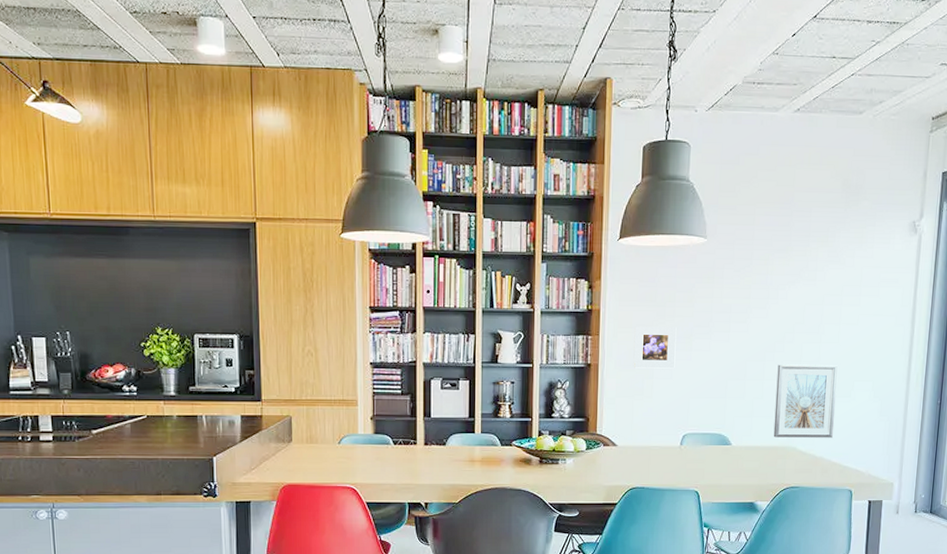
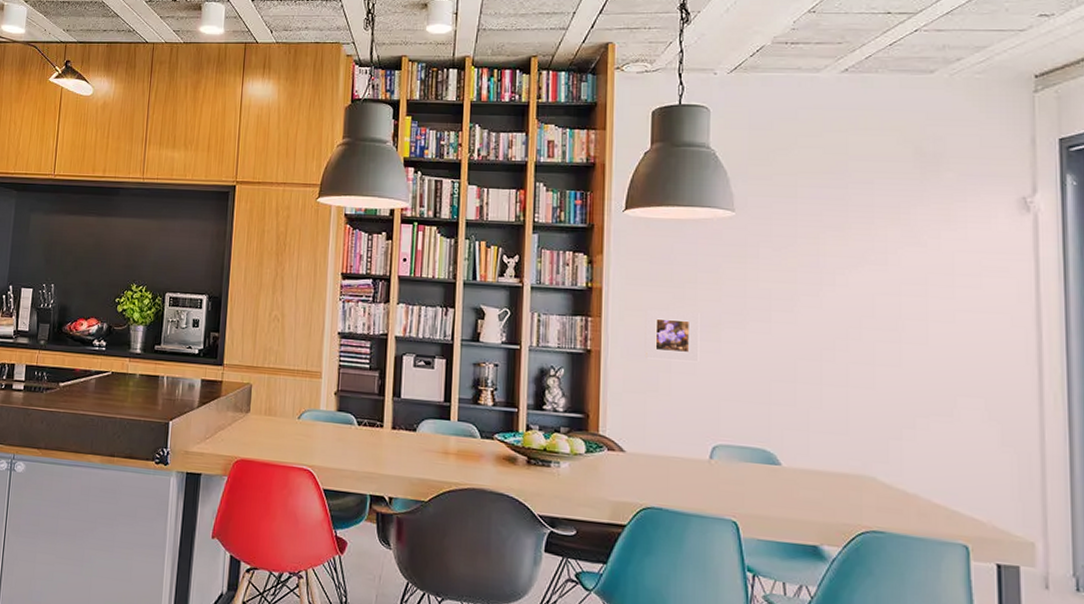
picture frame: present [773,364,838,438] -> none [841,366,932,470]

